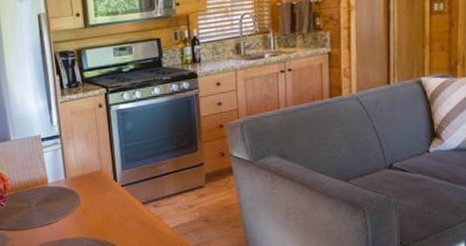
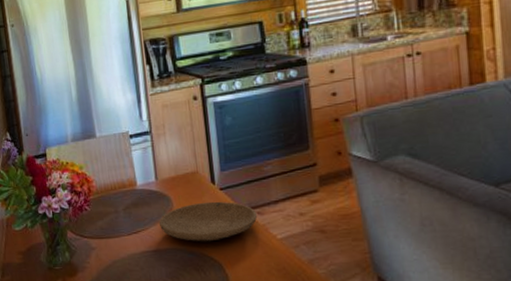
plate: none [68,196,154,232] -> present [159,201,258,242]

